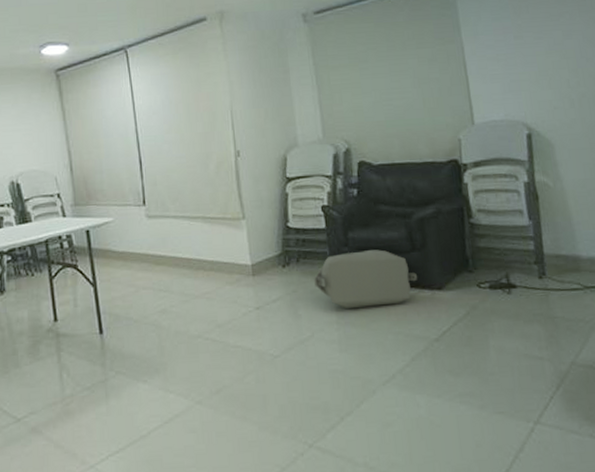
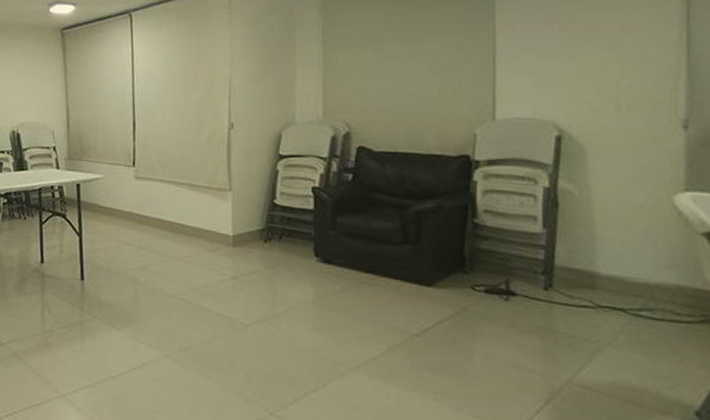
duffel bag: present [314,249,418,308] -> none [295,236,407,294]

